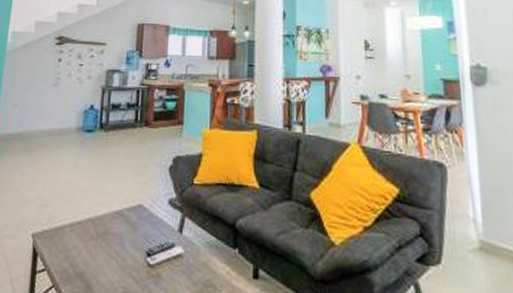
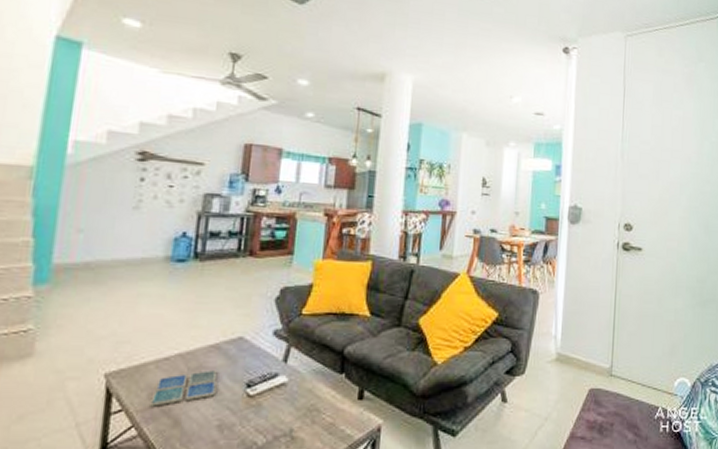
drink coaster: none [67,236,121,269] -> present [150,370,217,407]

